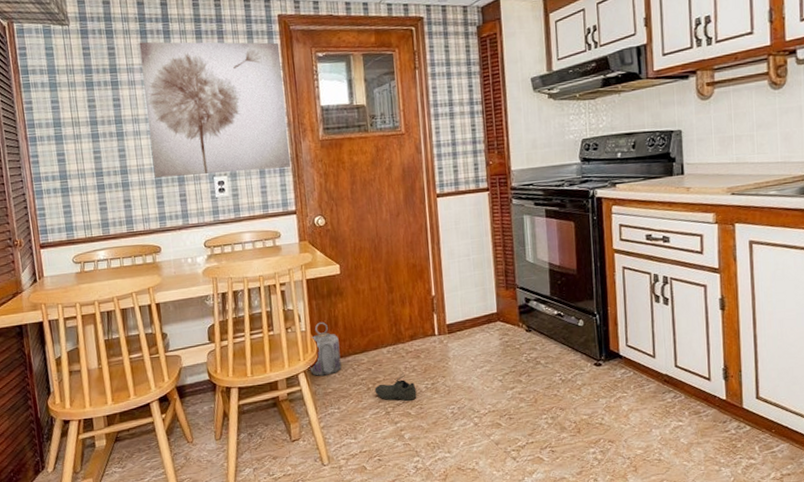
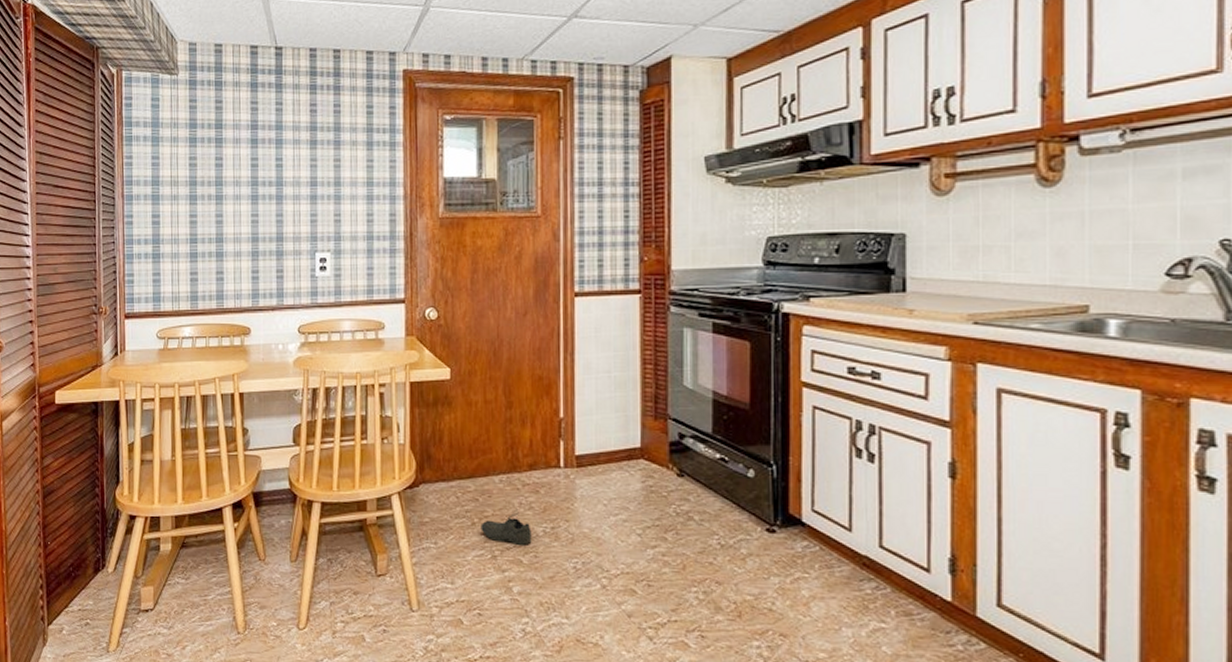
wall art: present [139,41,291,178] -> none [248,95,404,249]
lantern: present [310,321,342,376] -> none [405,435,443,501]

